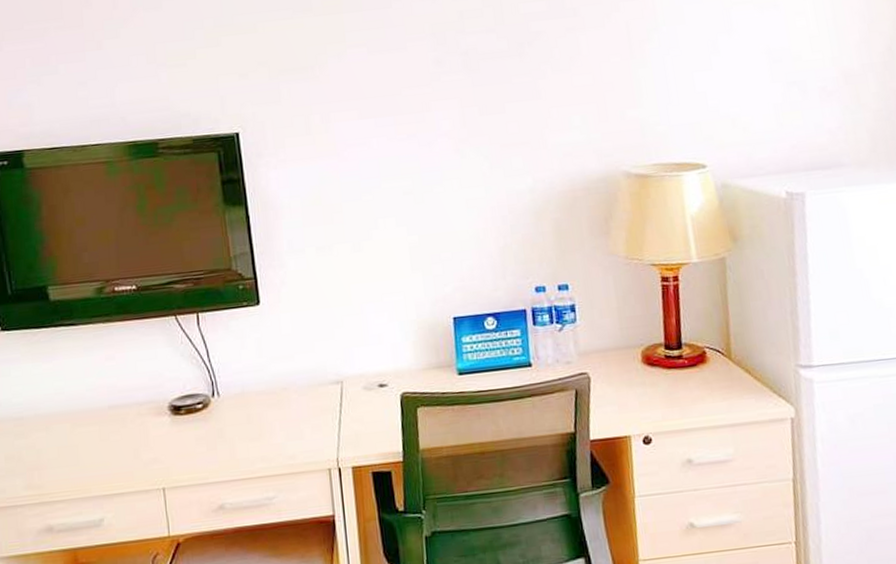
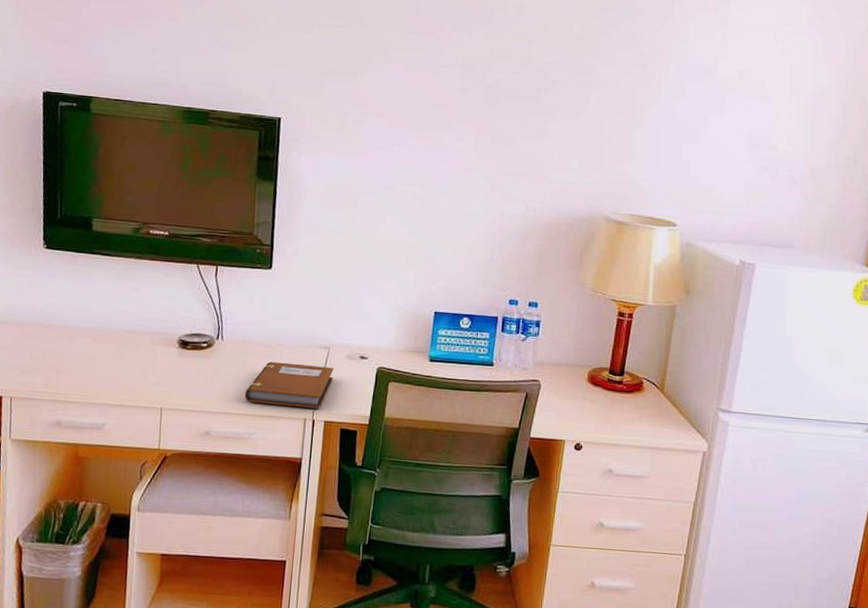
notebook: none [255,403,353,462] -> present [244,361,334,409]

